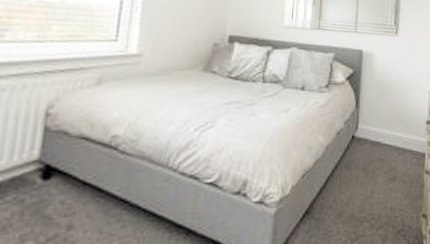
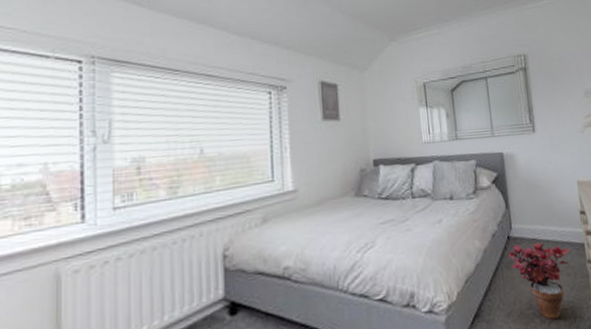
potted plant: none [350,146,411,225] -> present [508,242,571,320]

